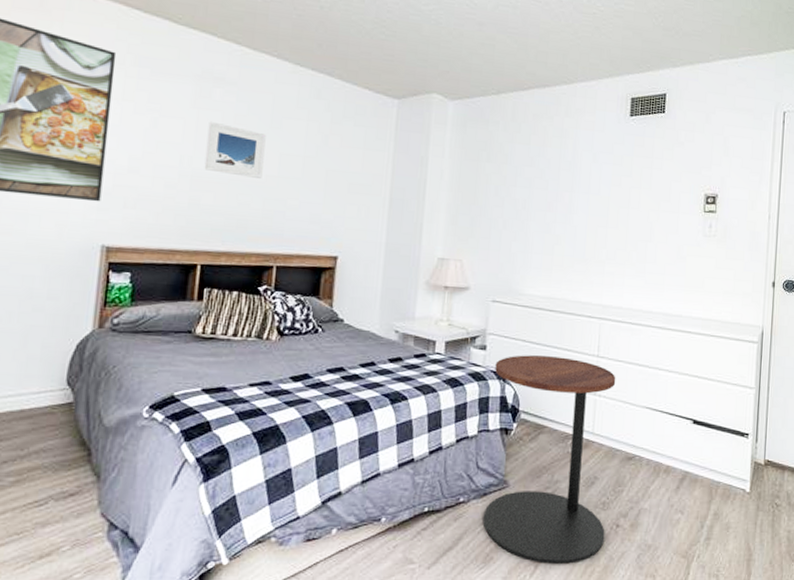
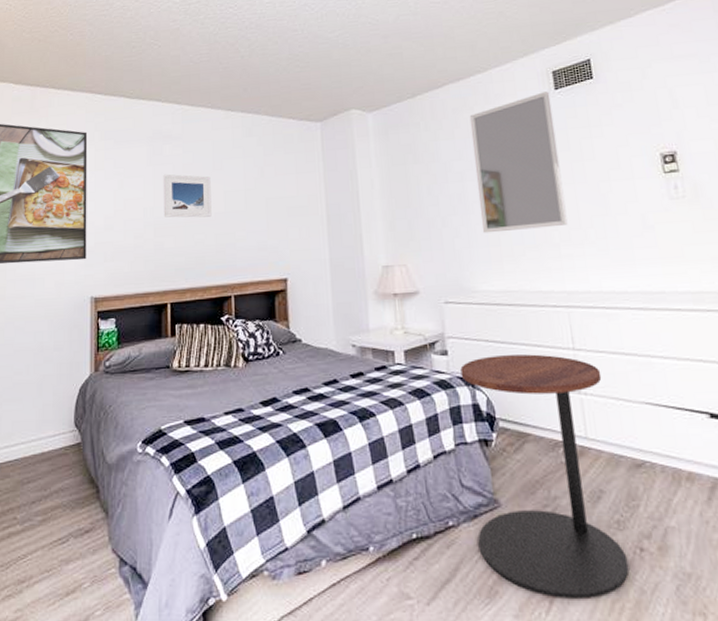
home mirror: none [539,116,625,245] -> present [469,91,568,233]

